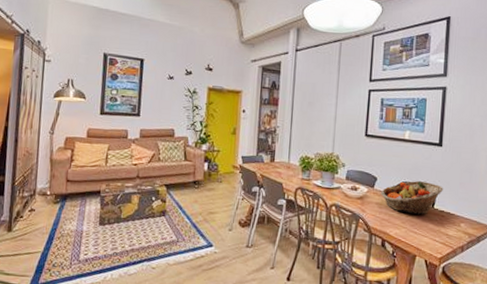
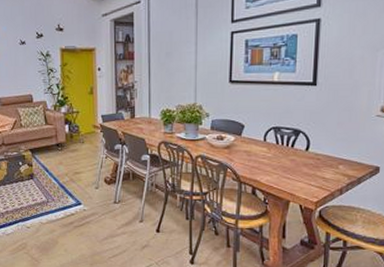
fruit basket: present [380,180,443,215] -> none [248,124,318,160]

